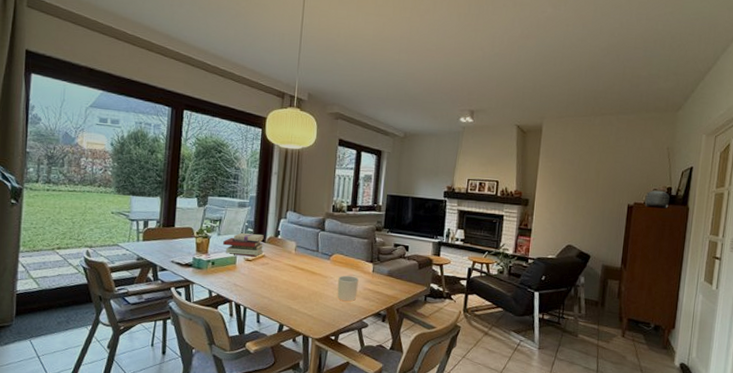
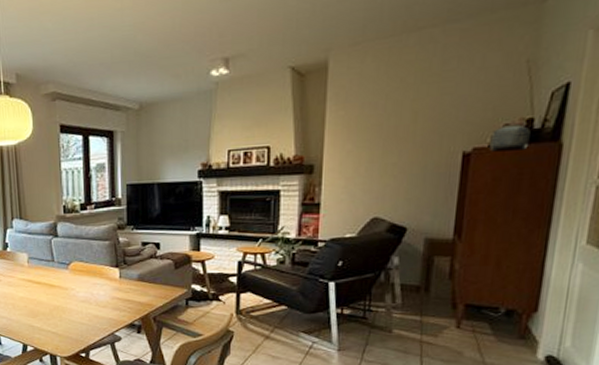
mug: present [337,275,359,302] -> none [81,285,105,314]

